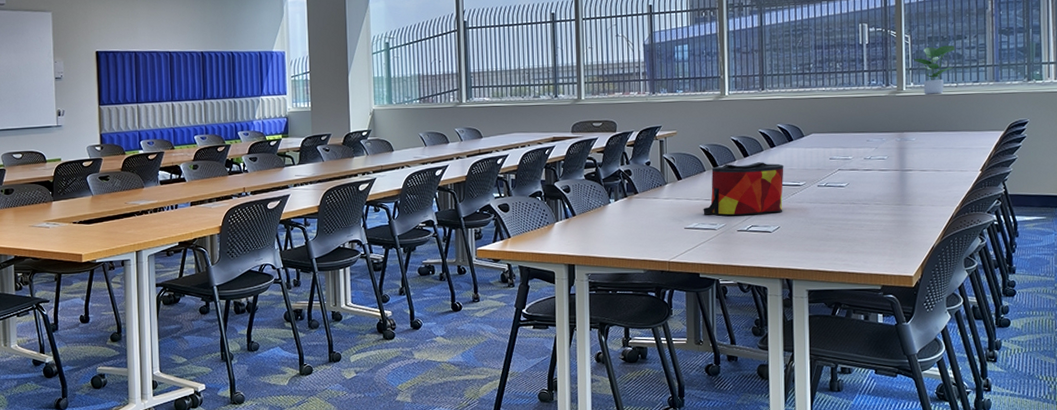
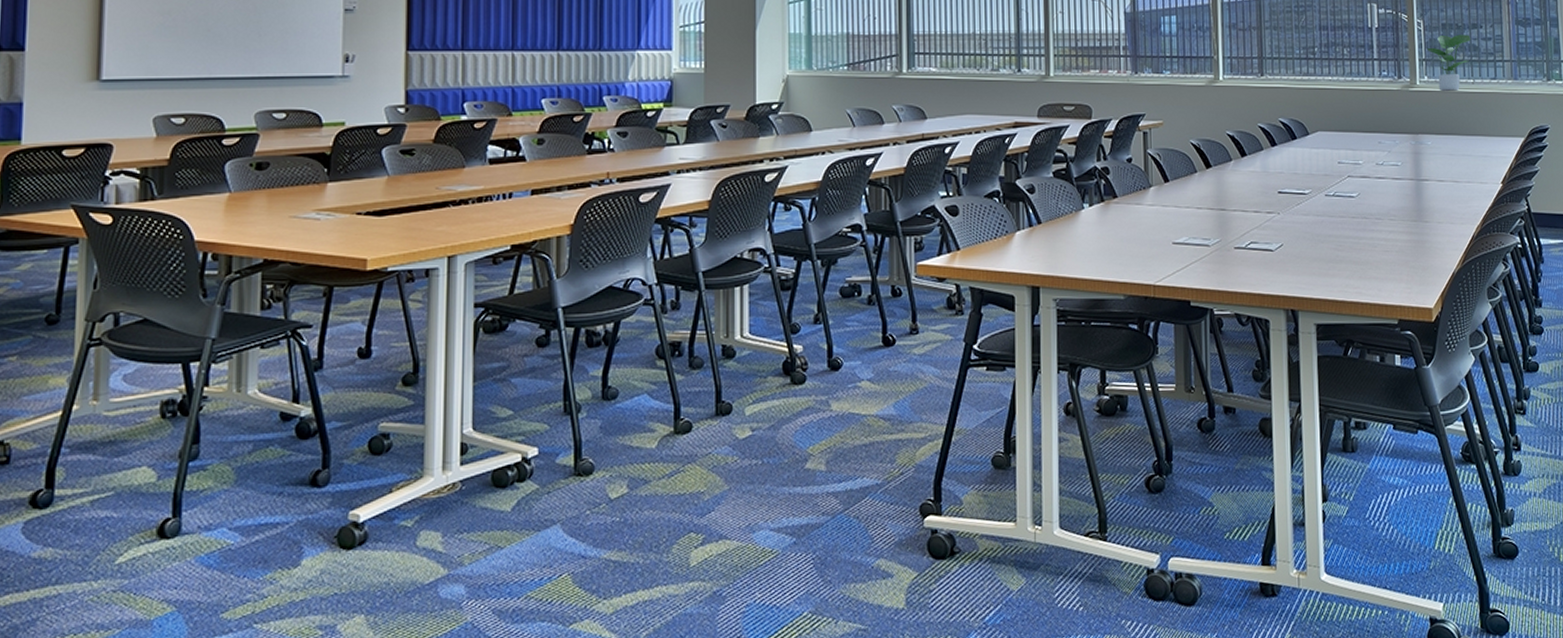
bag: present [703,162,784,217] -> none [1194,164,1287,231]

